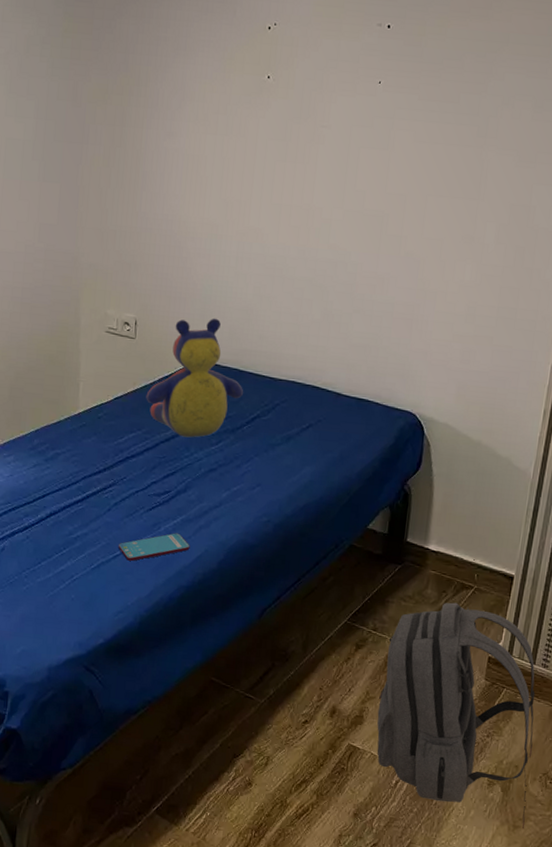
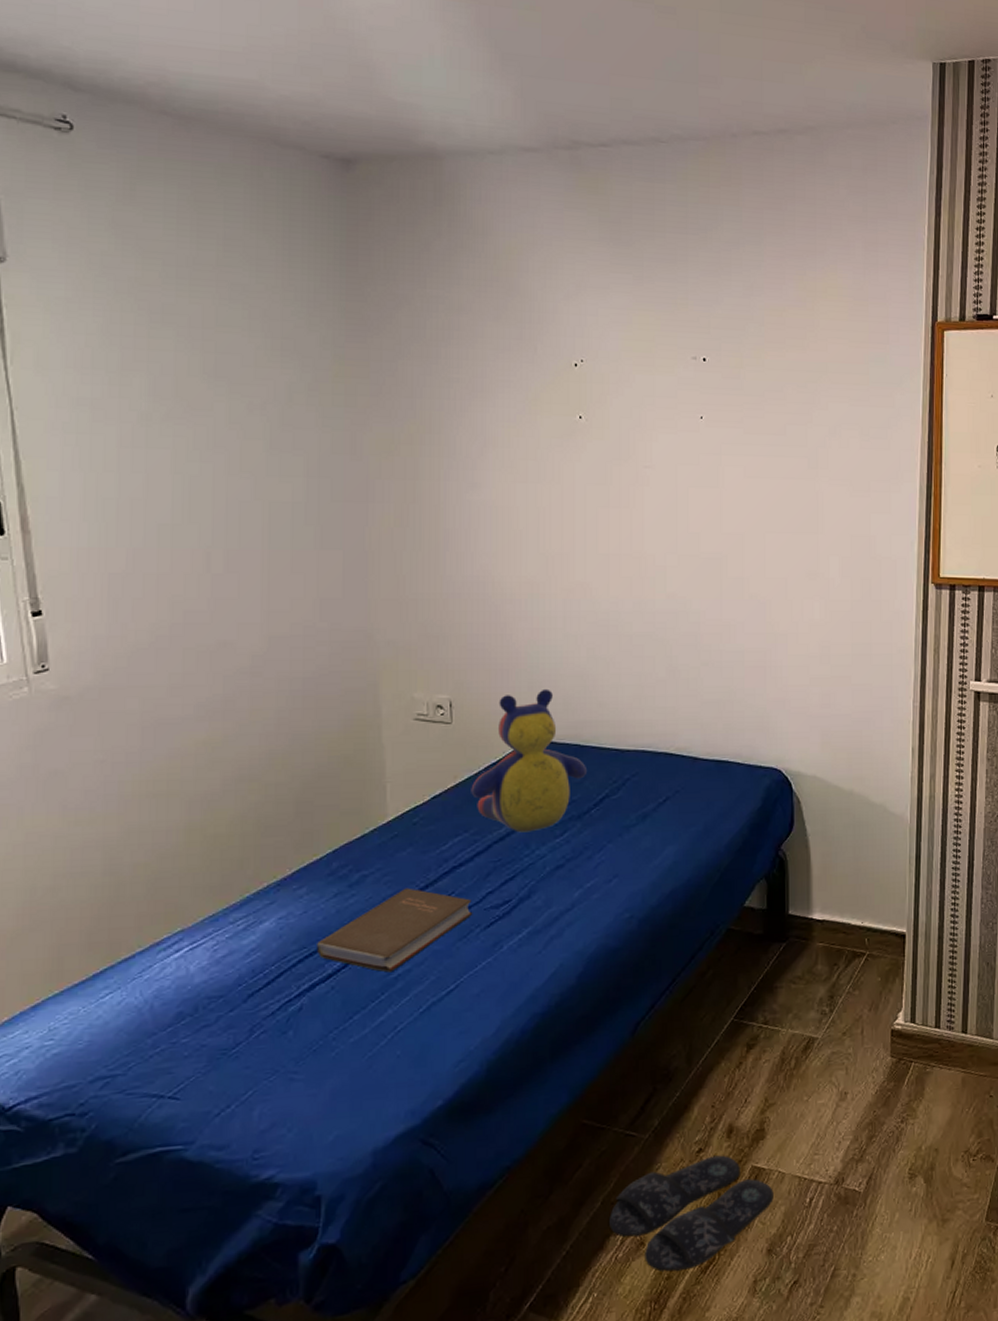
book: none [18,468,139,533] -> present [317,887,473,973]
smartphone: present [118,533,190,561] -> none [451,949,541,994]
slippers: none [225,728,365,813] -> present [609,1155,774,1271]
backpack: present [377,602,536,828] -> none [780,974,953,1220]

